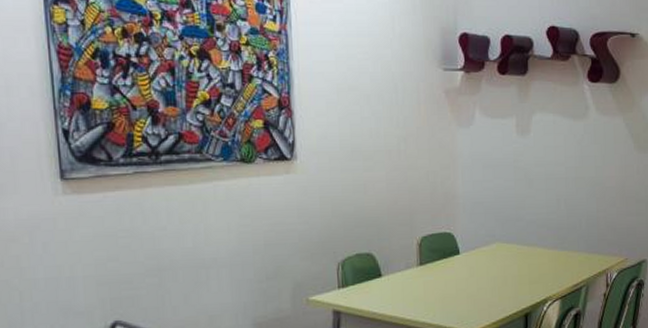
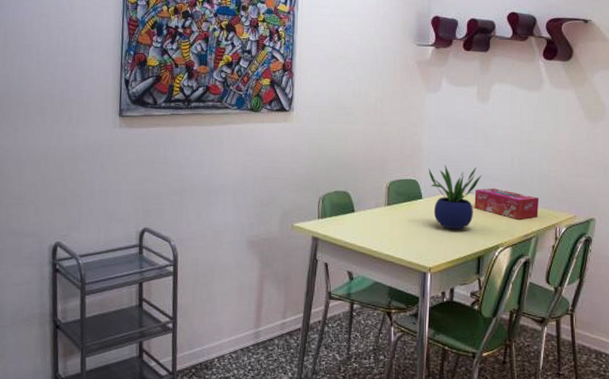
potted plant: none [465,212,525,287] -> present [428,165,481,230]
tissue box: none [518,235,589,268] -> present [474,188,540,220]

